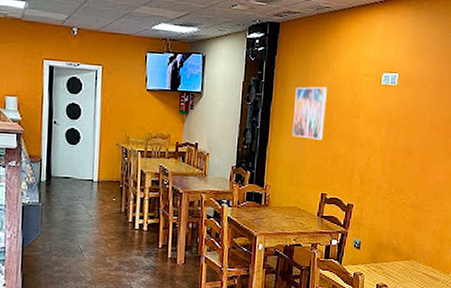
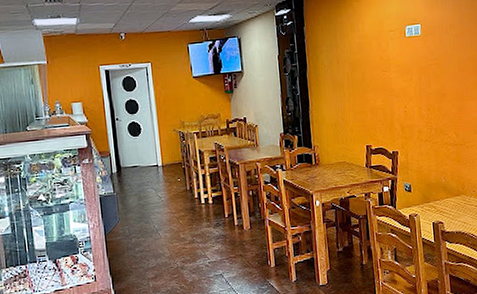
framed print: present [293,86,327,140] -> none [327,47,359,98]

